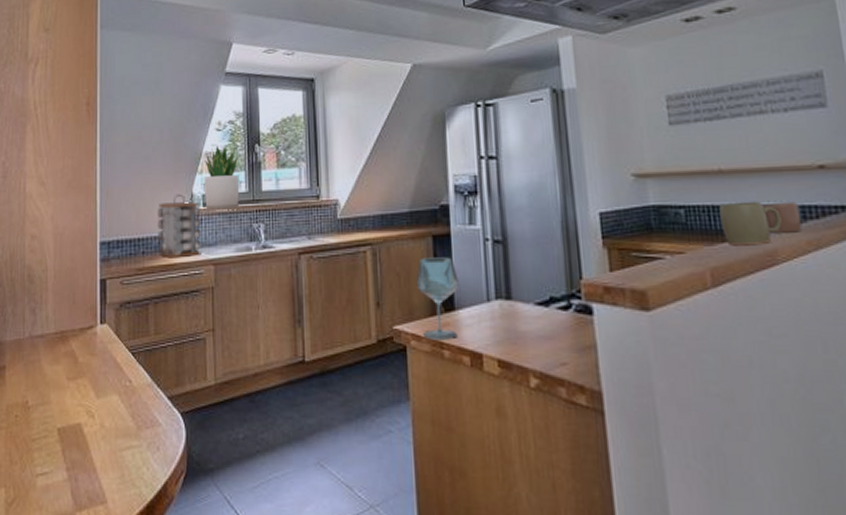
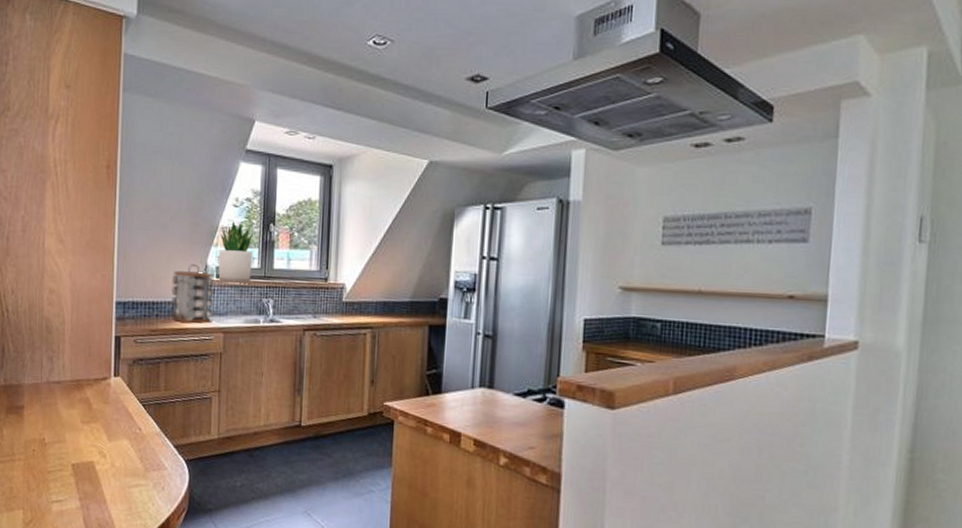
wine glass: present [416,257,459,340] -> none [409,344,448,419]
mug: present [719,201,782,246] -> none [691,321,746,362]
cup: present [761,201,802,235] -> none [730,325,763,354]

